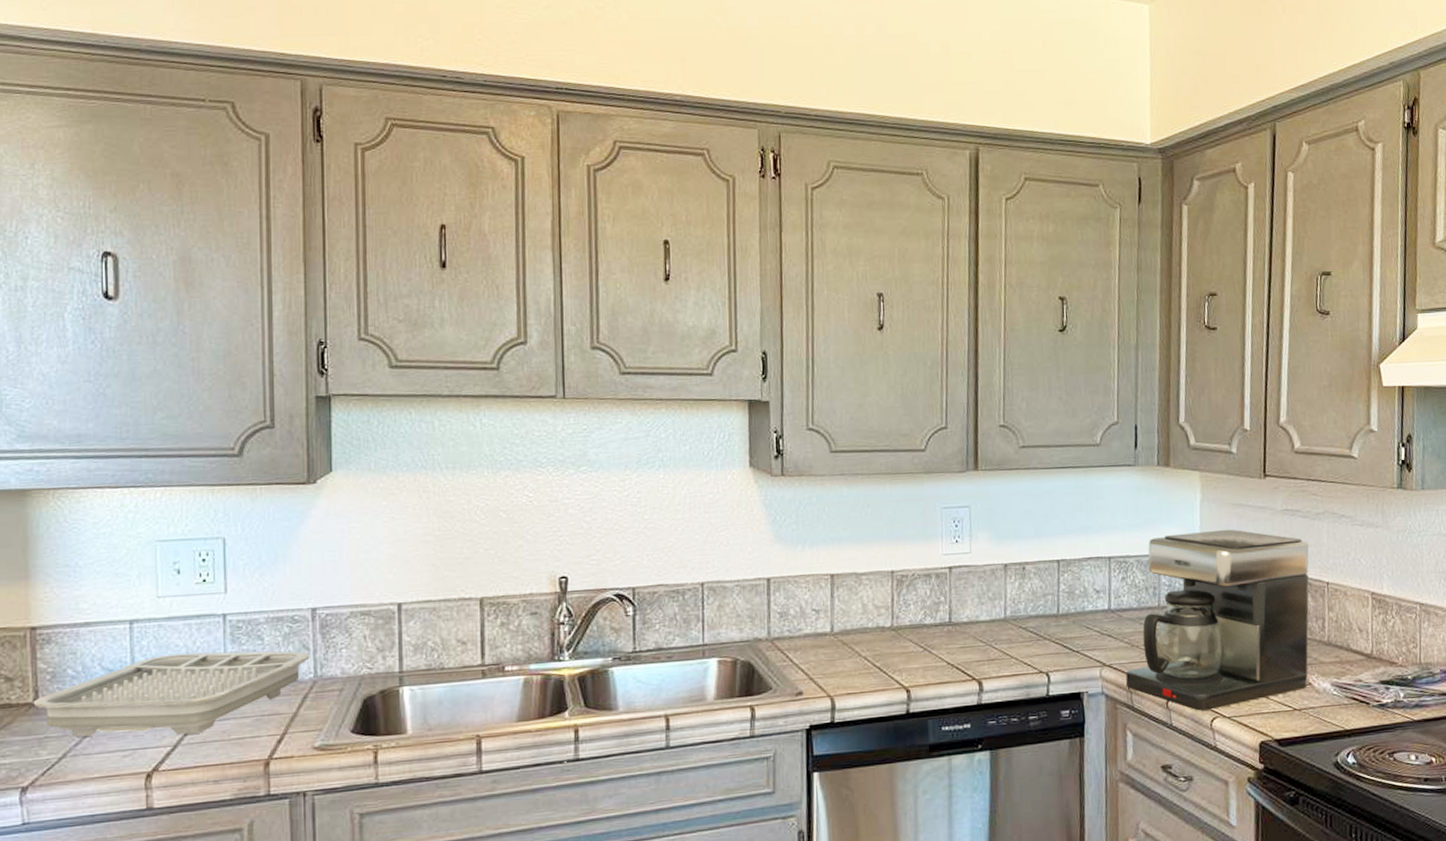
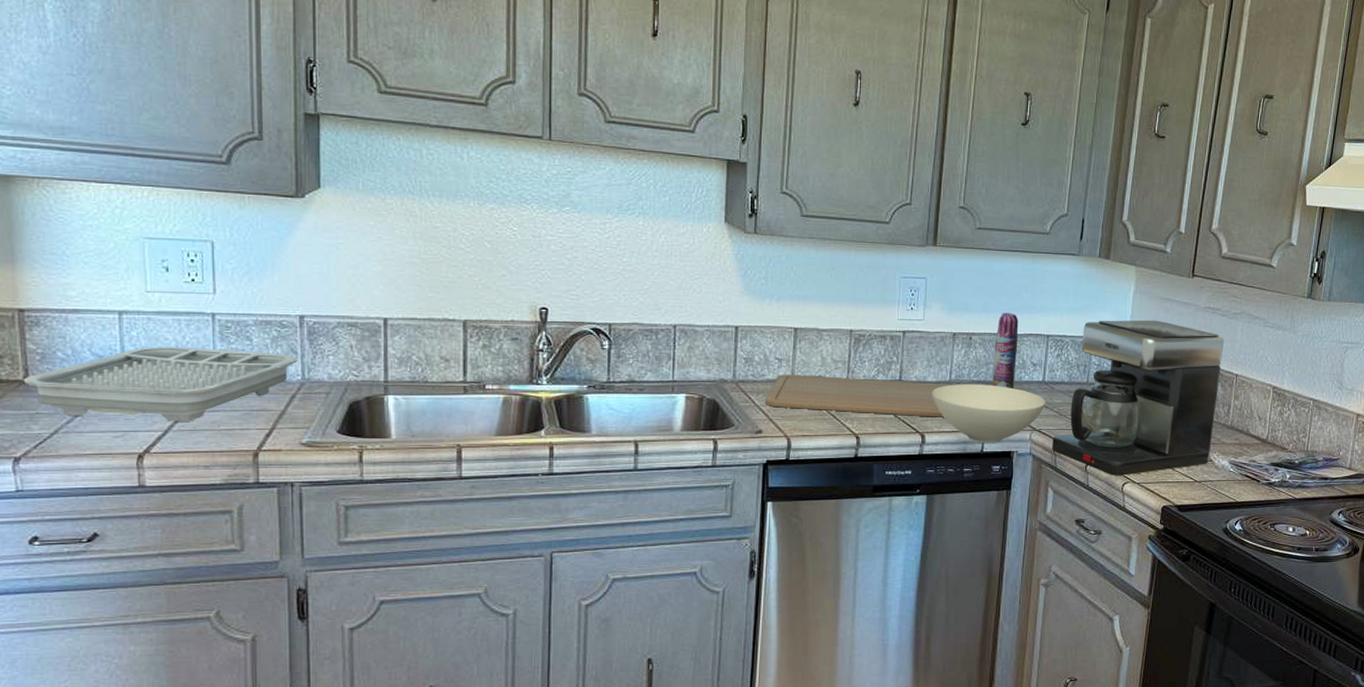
chopping board: none [805,622,1005,665] -> present [766,374,949,417]
bowl: none [986,618,1115,685] -> present [932,384,1046,443]
whipped cream can: none [1051,536,1078,622] -> present [991,313,1019,389]

